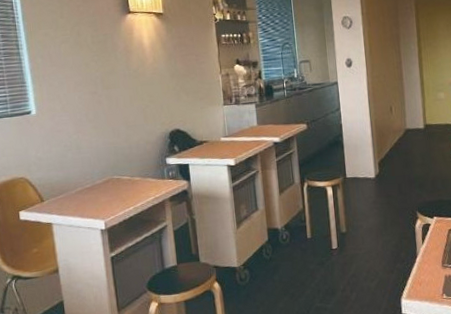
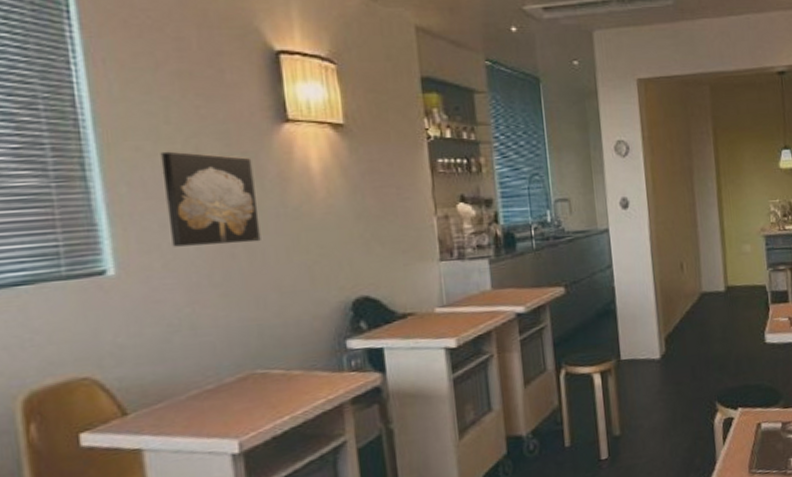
wall art: none [59,35,115,97] -> present [160,151,261,247]

